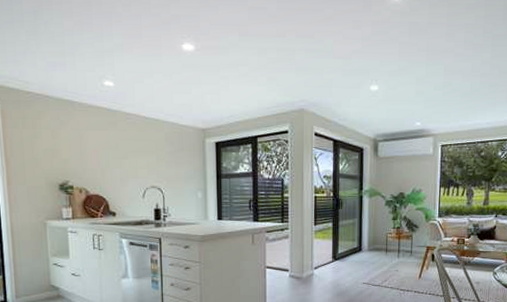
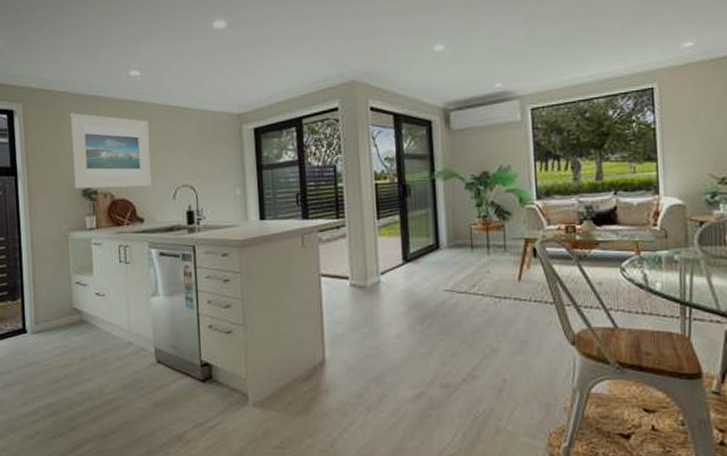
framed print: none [46,114,123,185] -> present [69,112,152,189]

